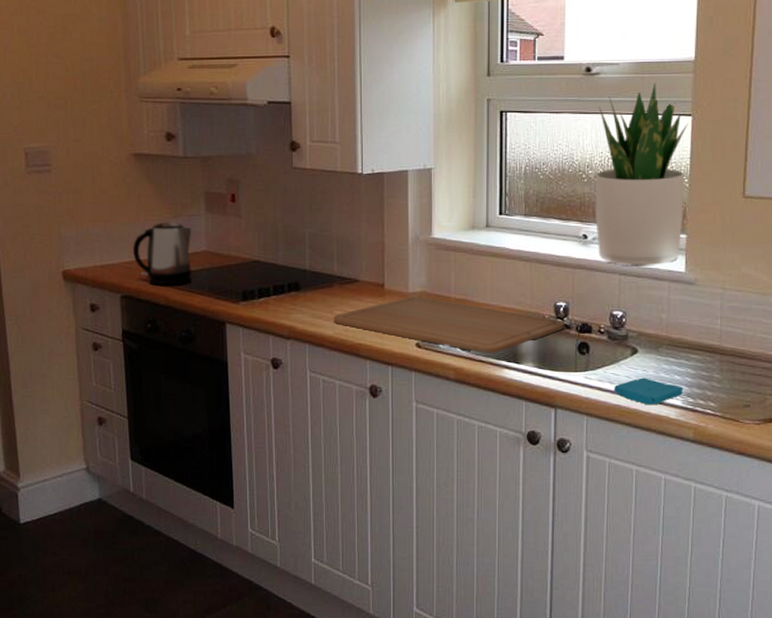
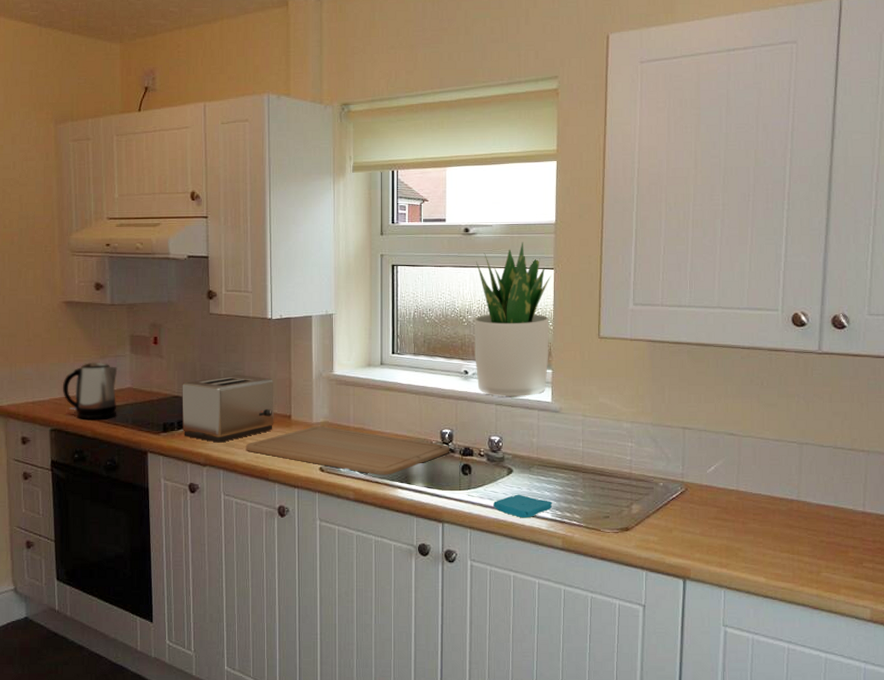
toaster: none [262,237,365,314] -> present [182,375,274,443]

